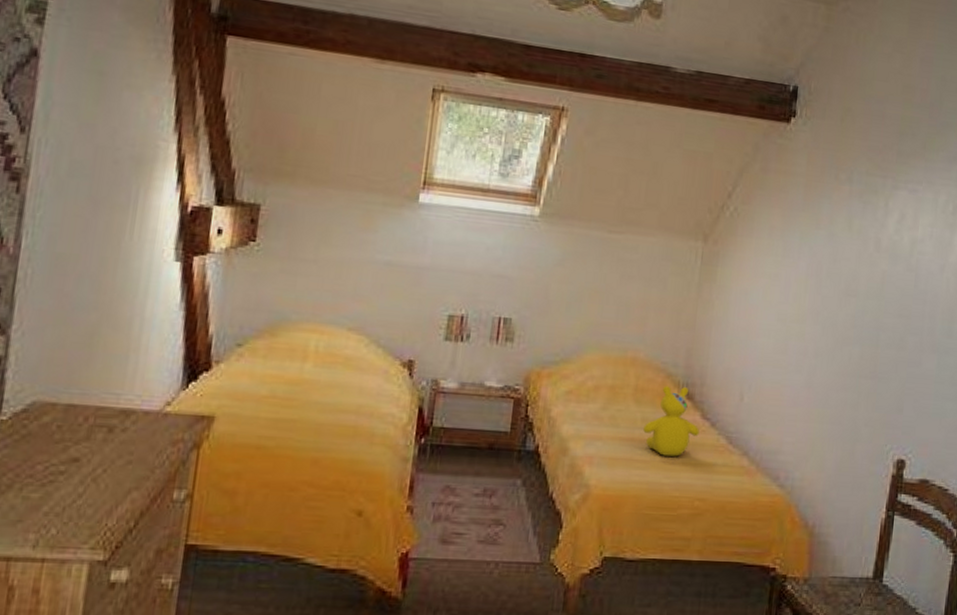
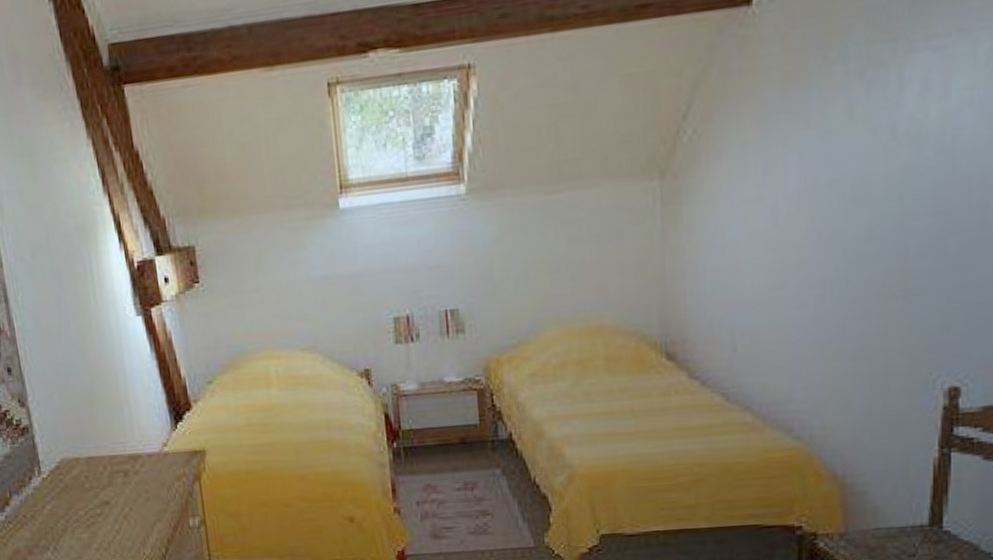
teddy bear: present [643,386,700,457] -> none [622,347,688,425]

